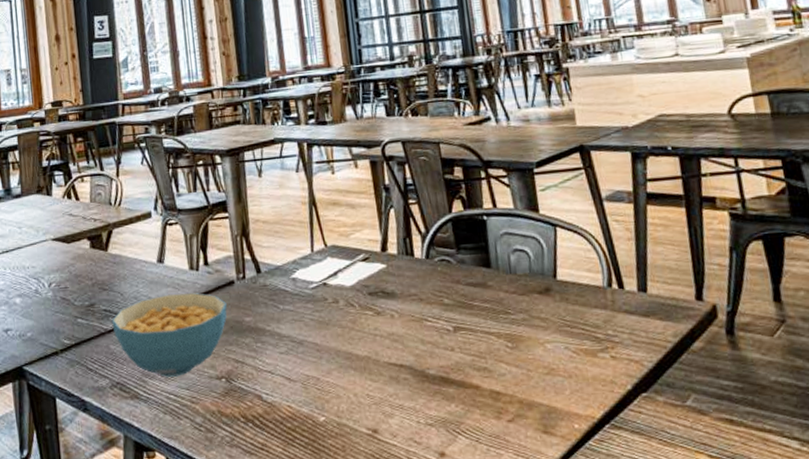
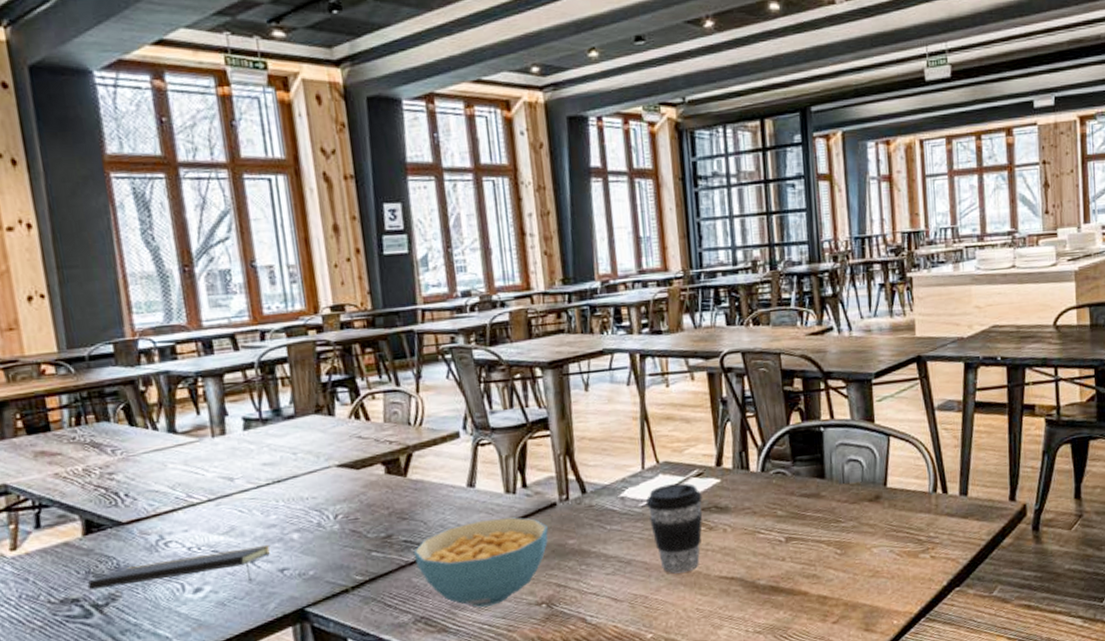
coffee cup: none [315,267,370,357] -> present [645,483,703,574]

